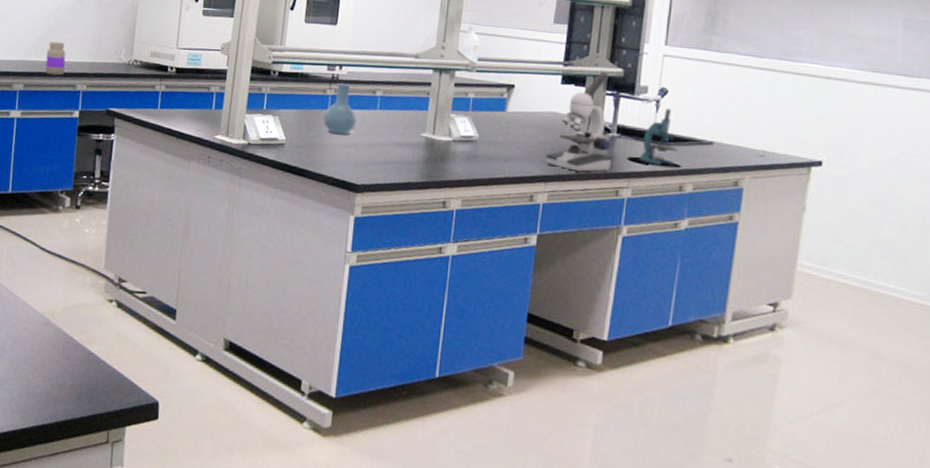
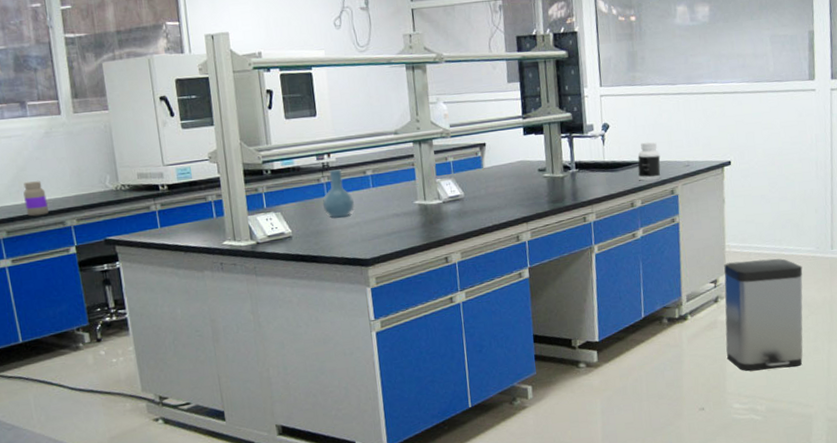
microscope: present [545,71,613,173] -> none [522,118,576,209]
microscope: present [627,108,683,169] -> none [587,140,631,191]
medicine bottle: none [695,118,728,167] -> present [637,141,661,182]
pedal bin: none [775,285,904,442] -> present [724,258,803,371]

